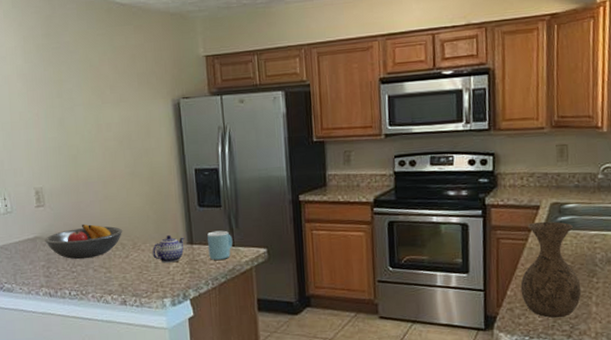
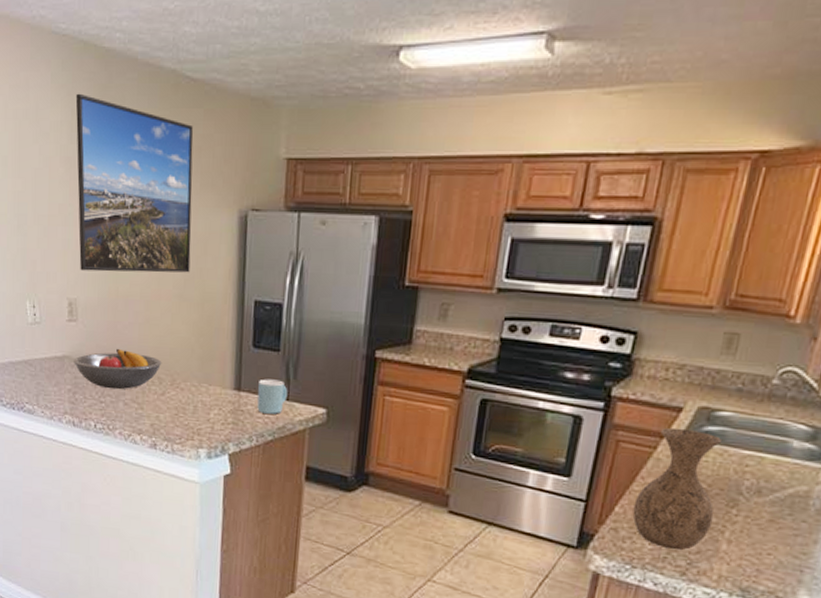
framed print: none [26,23,138,164] -> present [75,93,194,273]
teapot: present [152,235,185,263] -> none [192,376,232,409]

